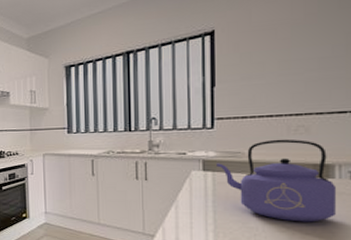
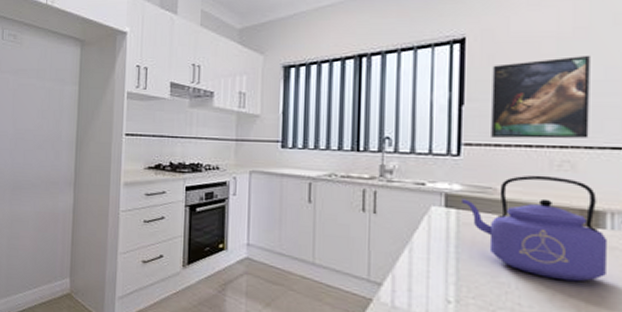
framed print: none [238,36,320,111] -> present [491,55,590,139]

